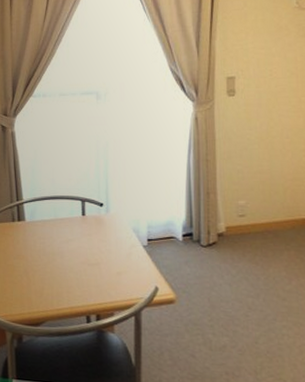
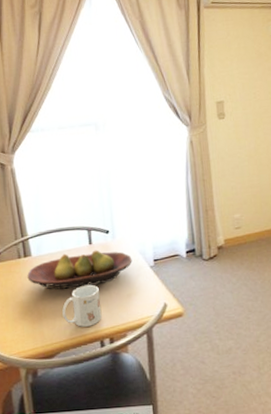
fruit bowl: none [19,222,125,259] -> present [27,250,132,290]
mug: none [51,256,90,300] -> present [62,284,102,327]

